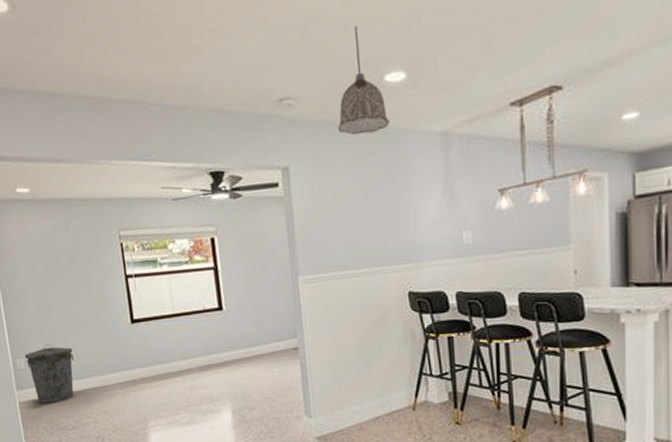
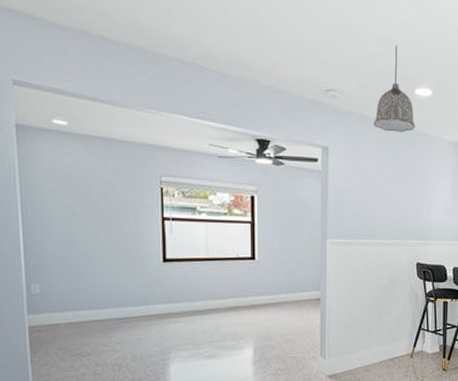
trash can: present [24,344,74,403] -> none [41,273,97,329]

